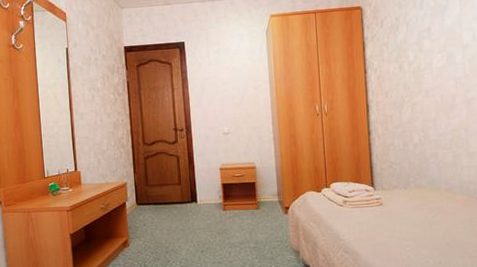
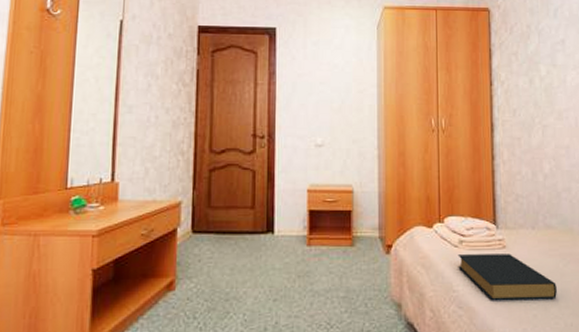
hardback book: none [343,209,427,246] -> present [458,254,557,300]

